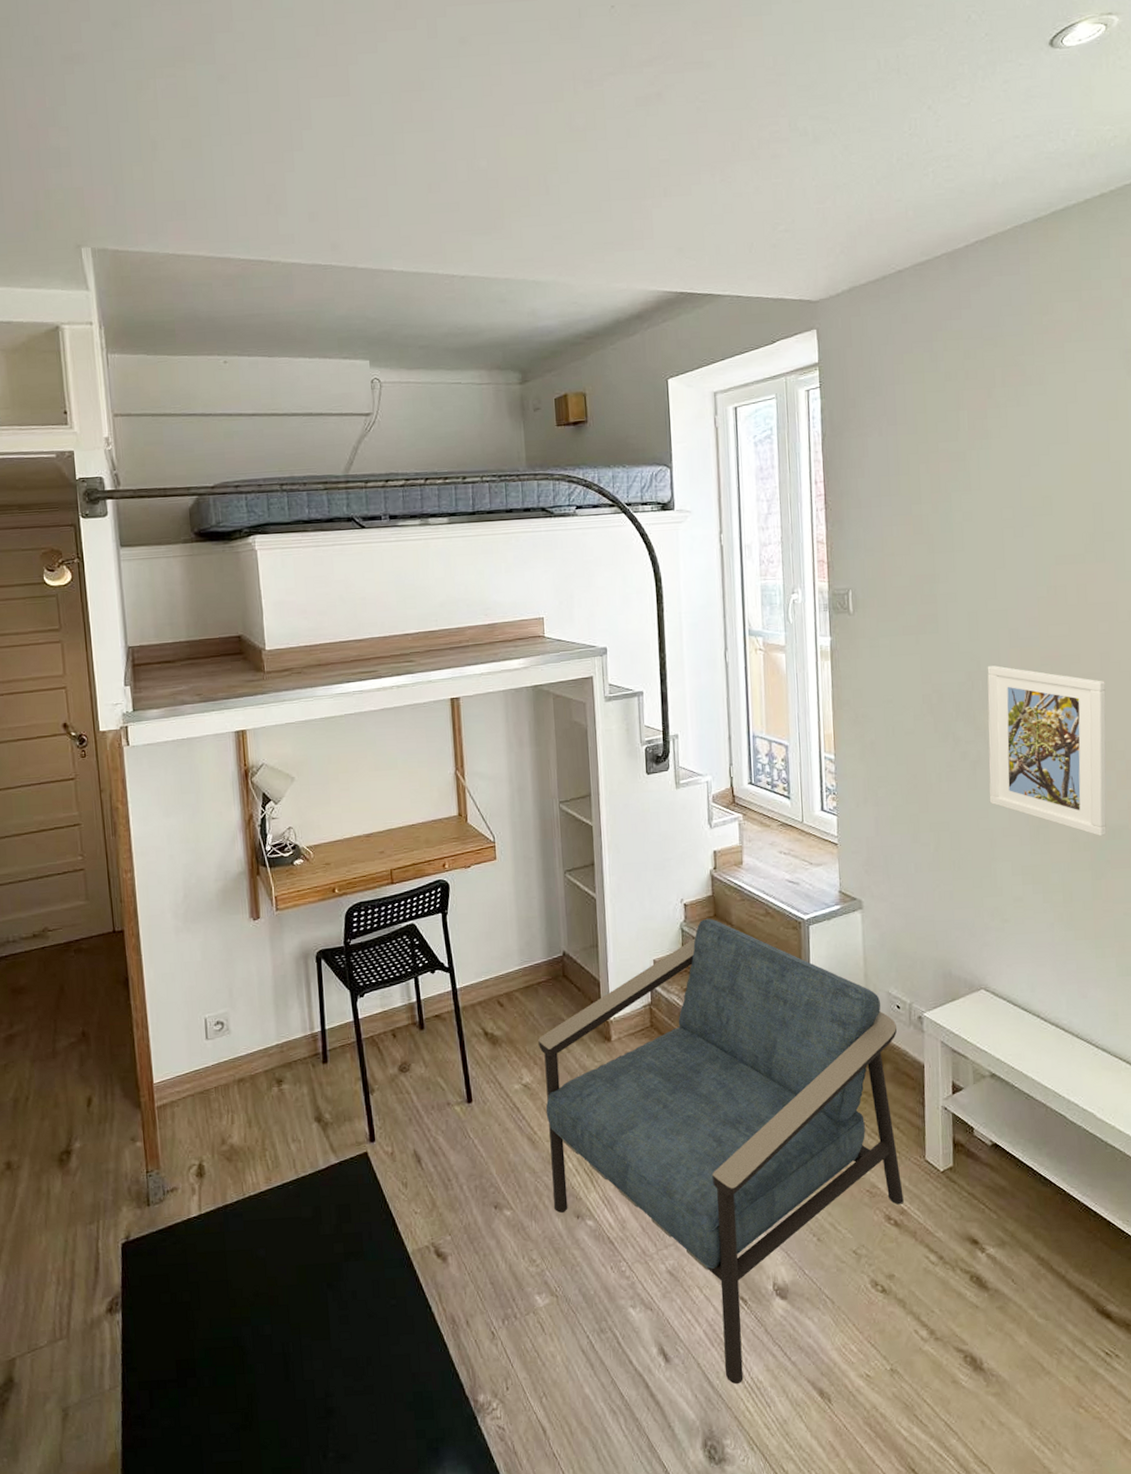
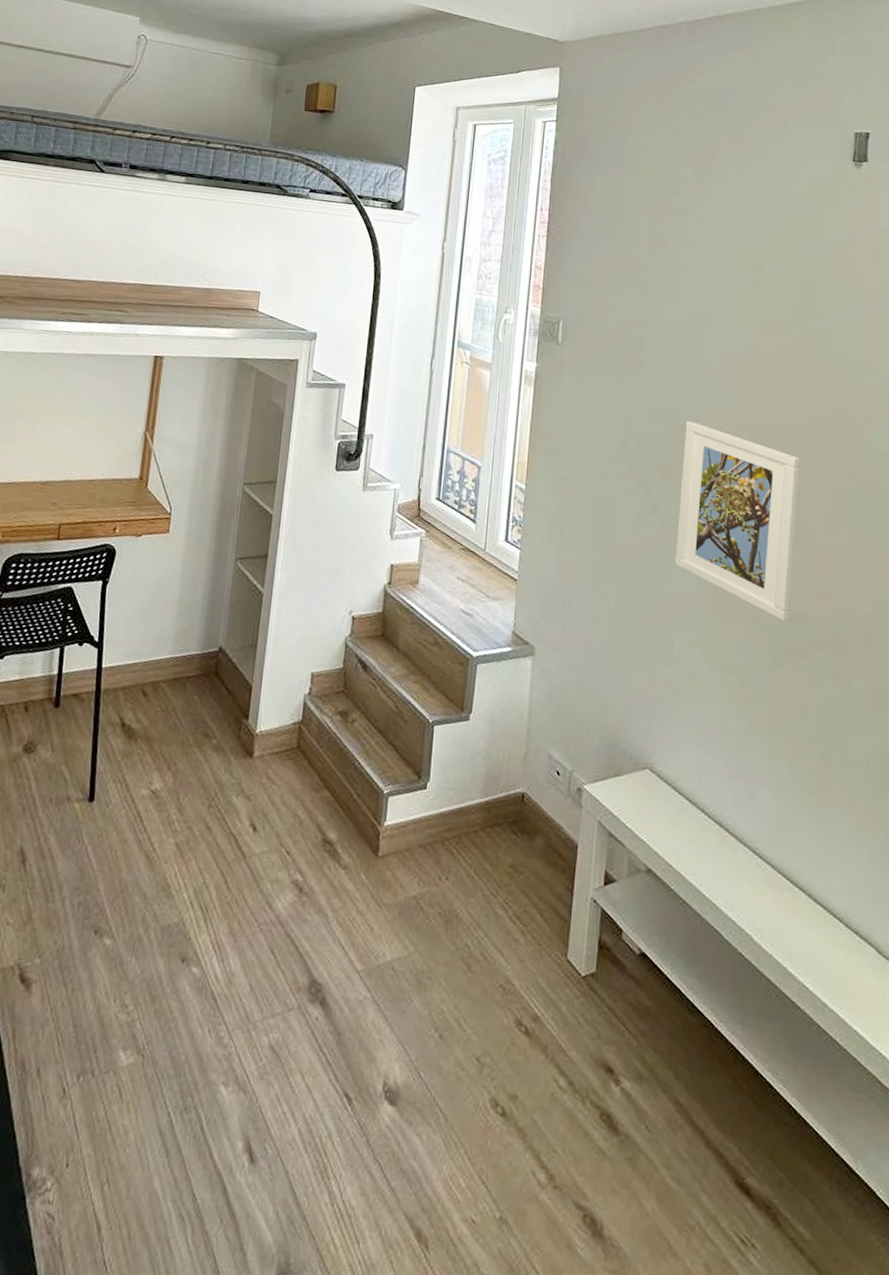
armchair: present [538,919,904,1385] -> none [159,637,555,1207]

